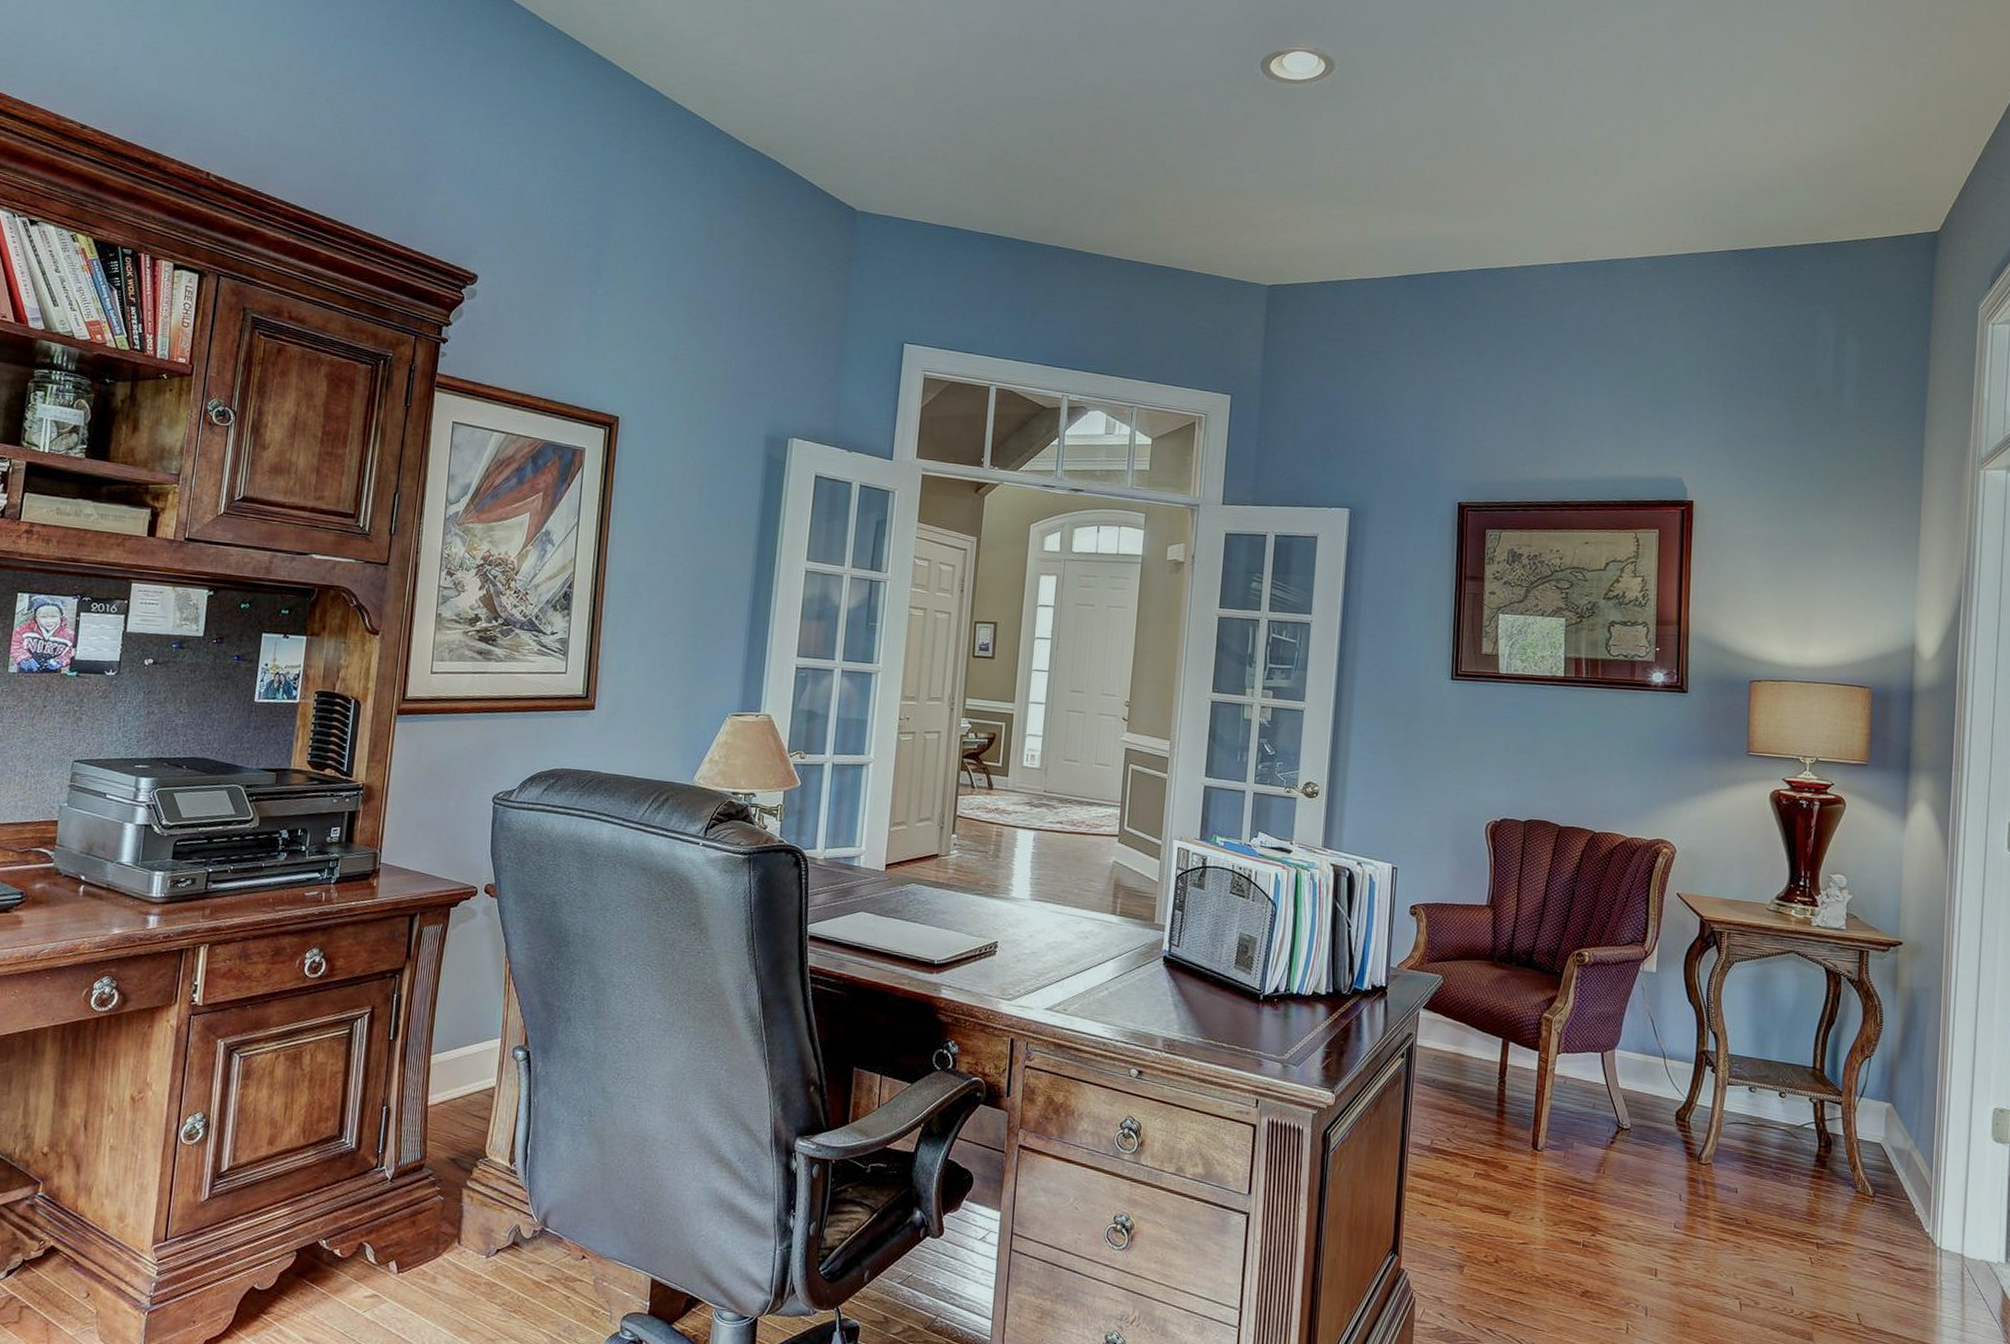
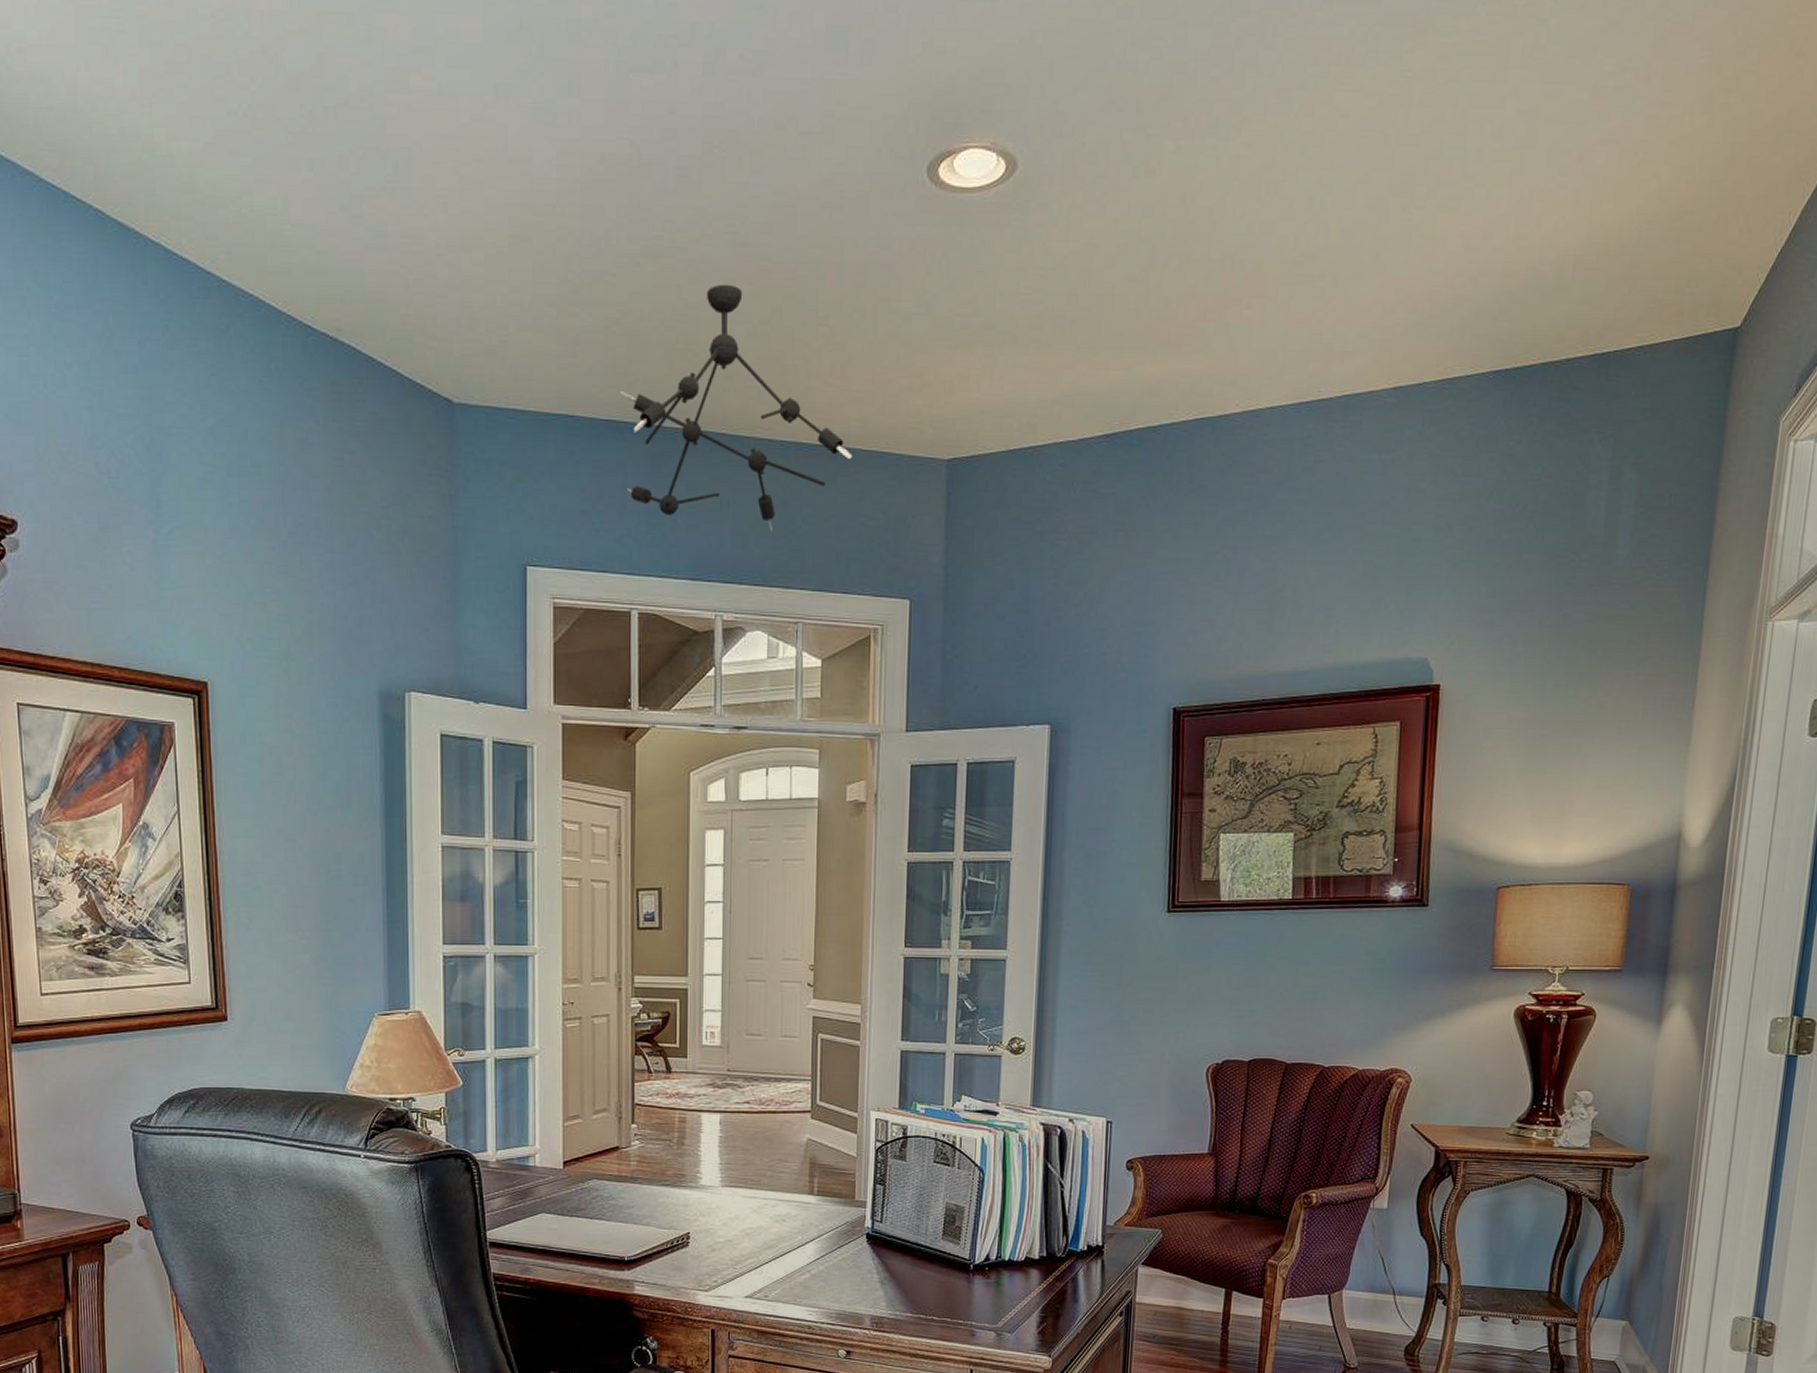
ceiling light fixture: none [995,136,1188,331] -> present [620,284,853,531]

